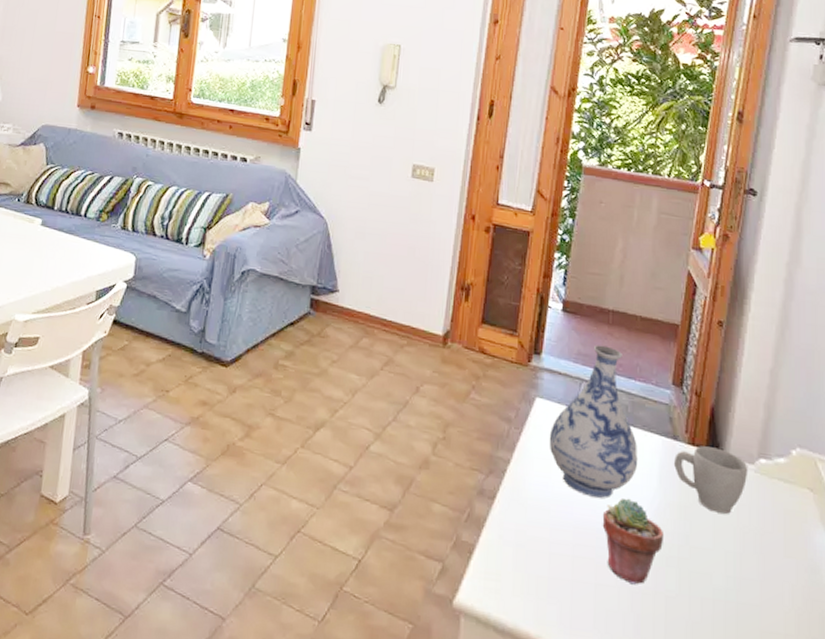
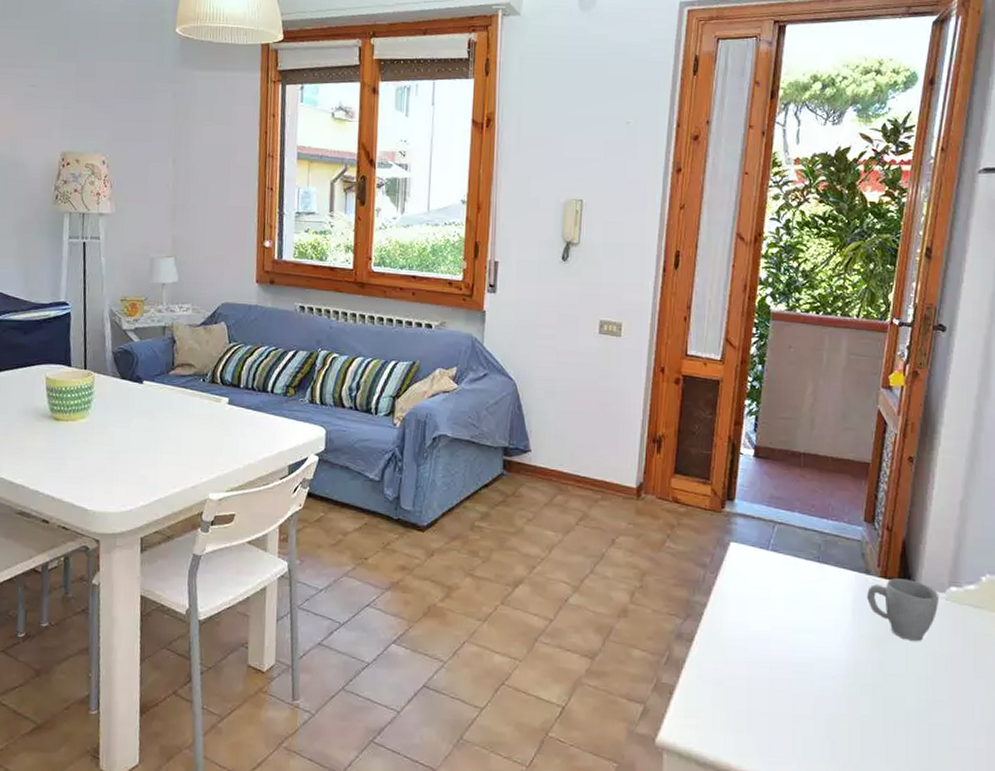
vase: present [549,345,638,498] -> none [744,487,832,634]
potted succulent: present [602,498,663,585] -> none [798,632,857,713]

